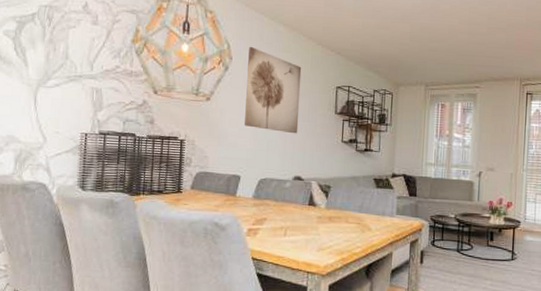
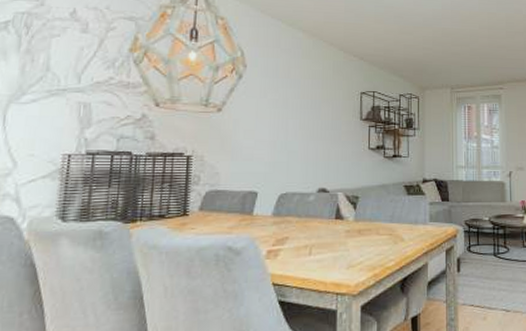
wall art: present [245,46,302,134] -> none [262,53,323,143]

